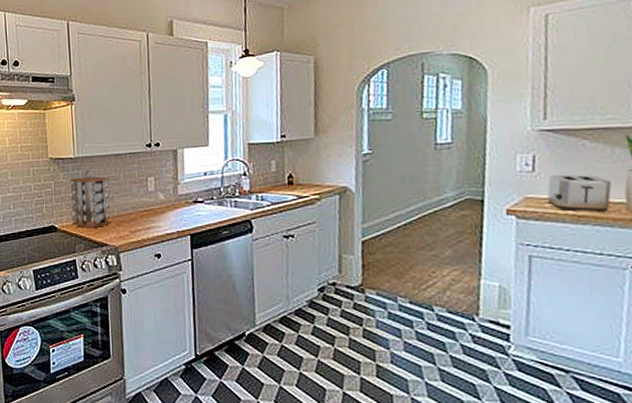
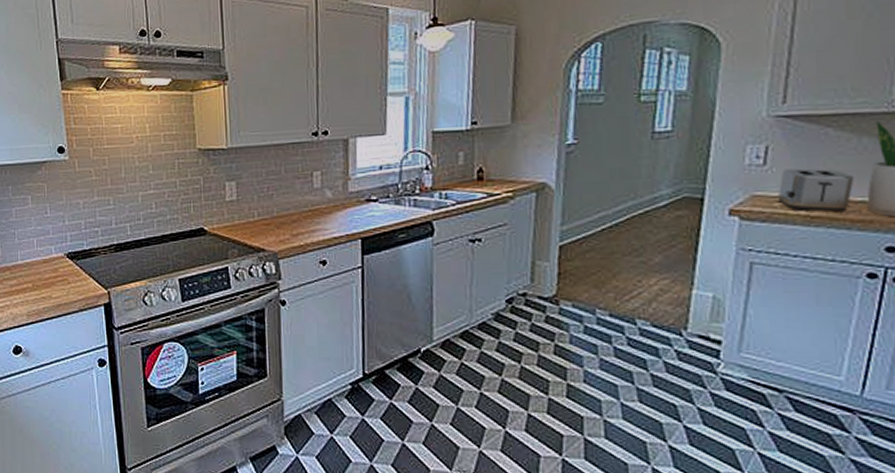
spice rack: present [70,170,111,229] -> none [222,163,269,232]

